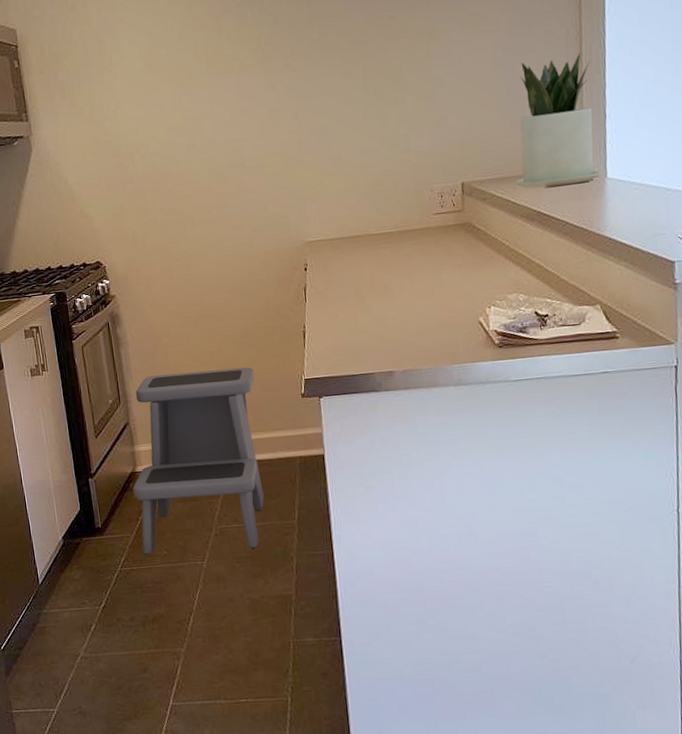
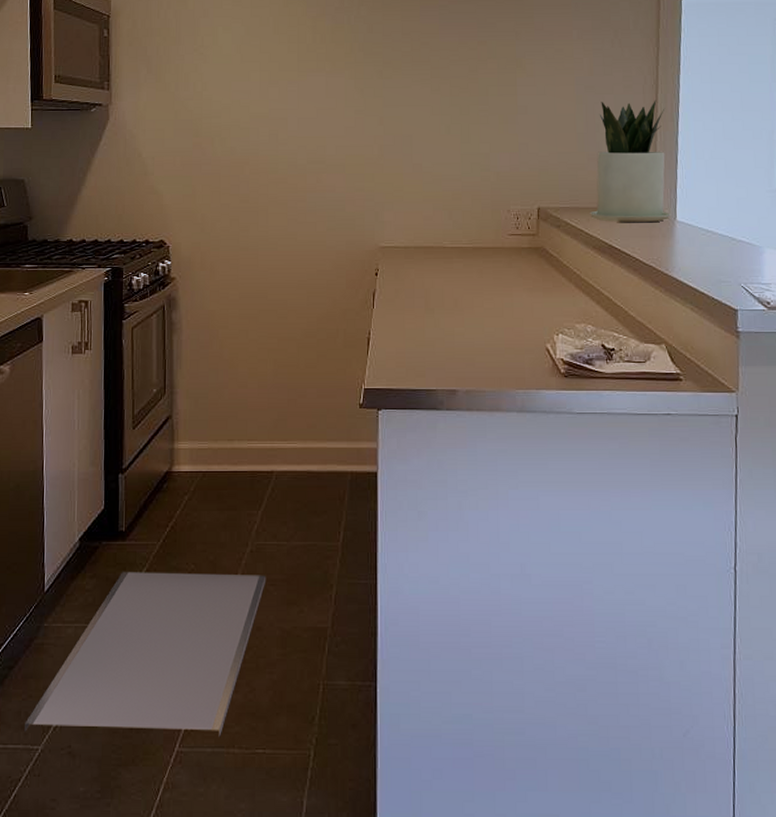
door mat: none [40,554,233,698] -> present [25,572,267,737]
step stool: present [133,367,264,555] -> none [166,367,312,571]

